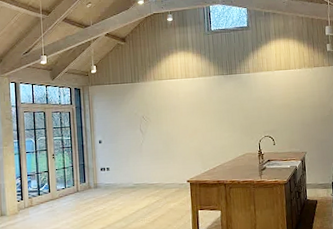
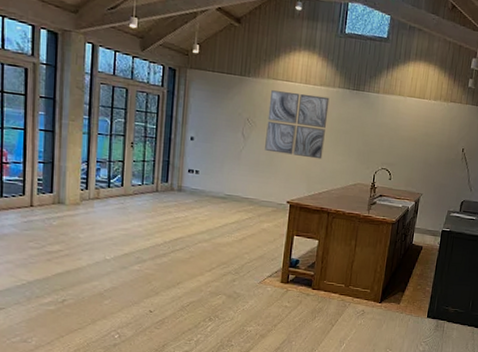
wall art: none [158,85,211,141] -> present [265,90,330,159]

